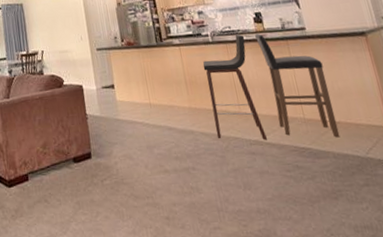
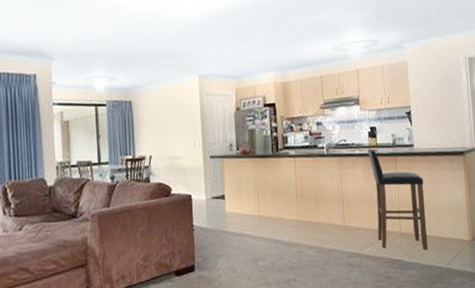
bar stool: present [202,34,267,140] -> none [315,147,365,253]

